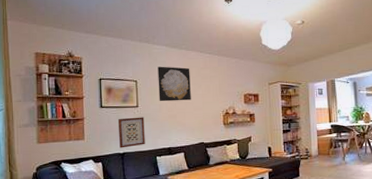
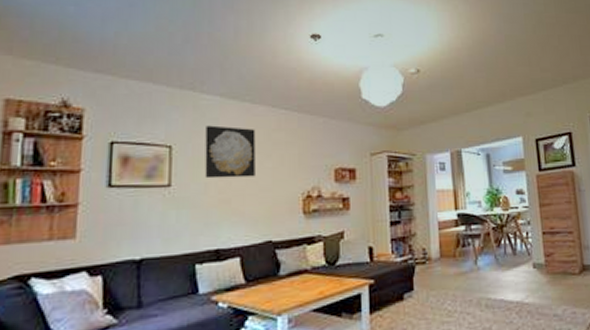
wall art: present [117,117,145,148] -> none [135,201,180,252]

